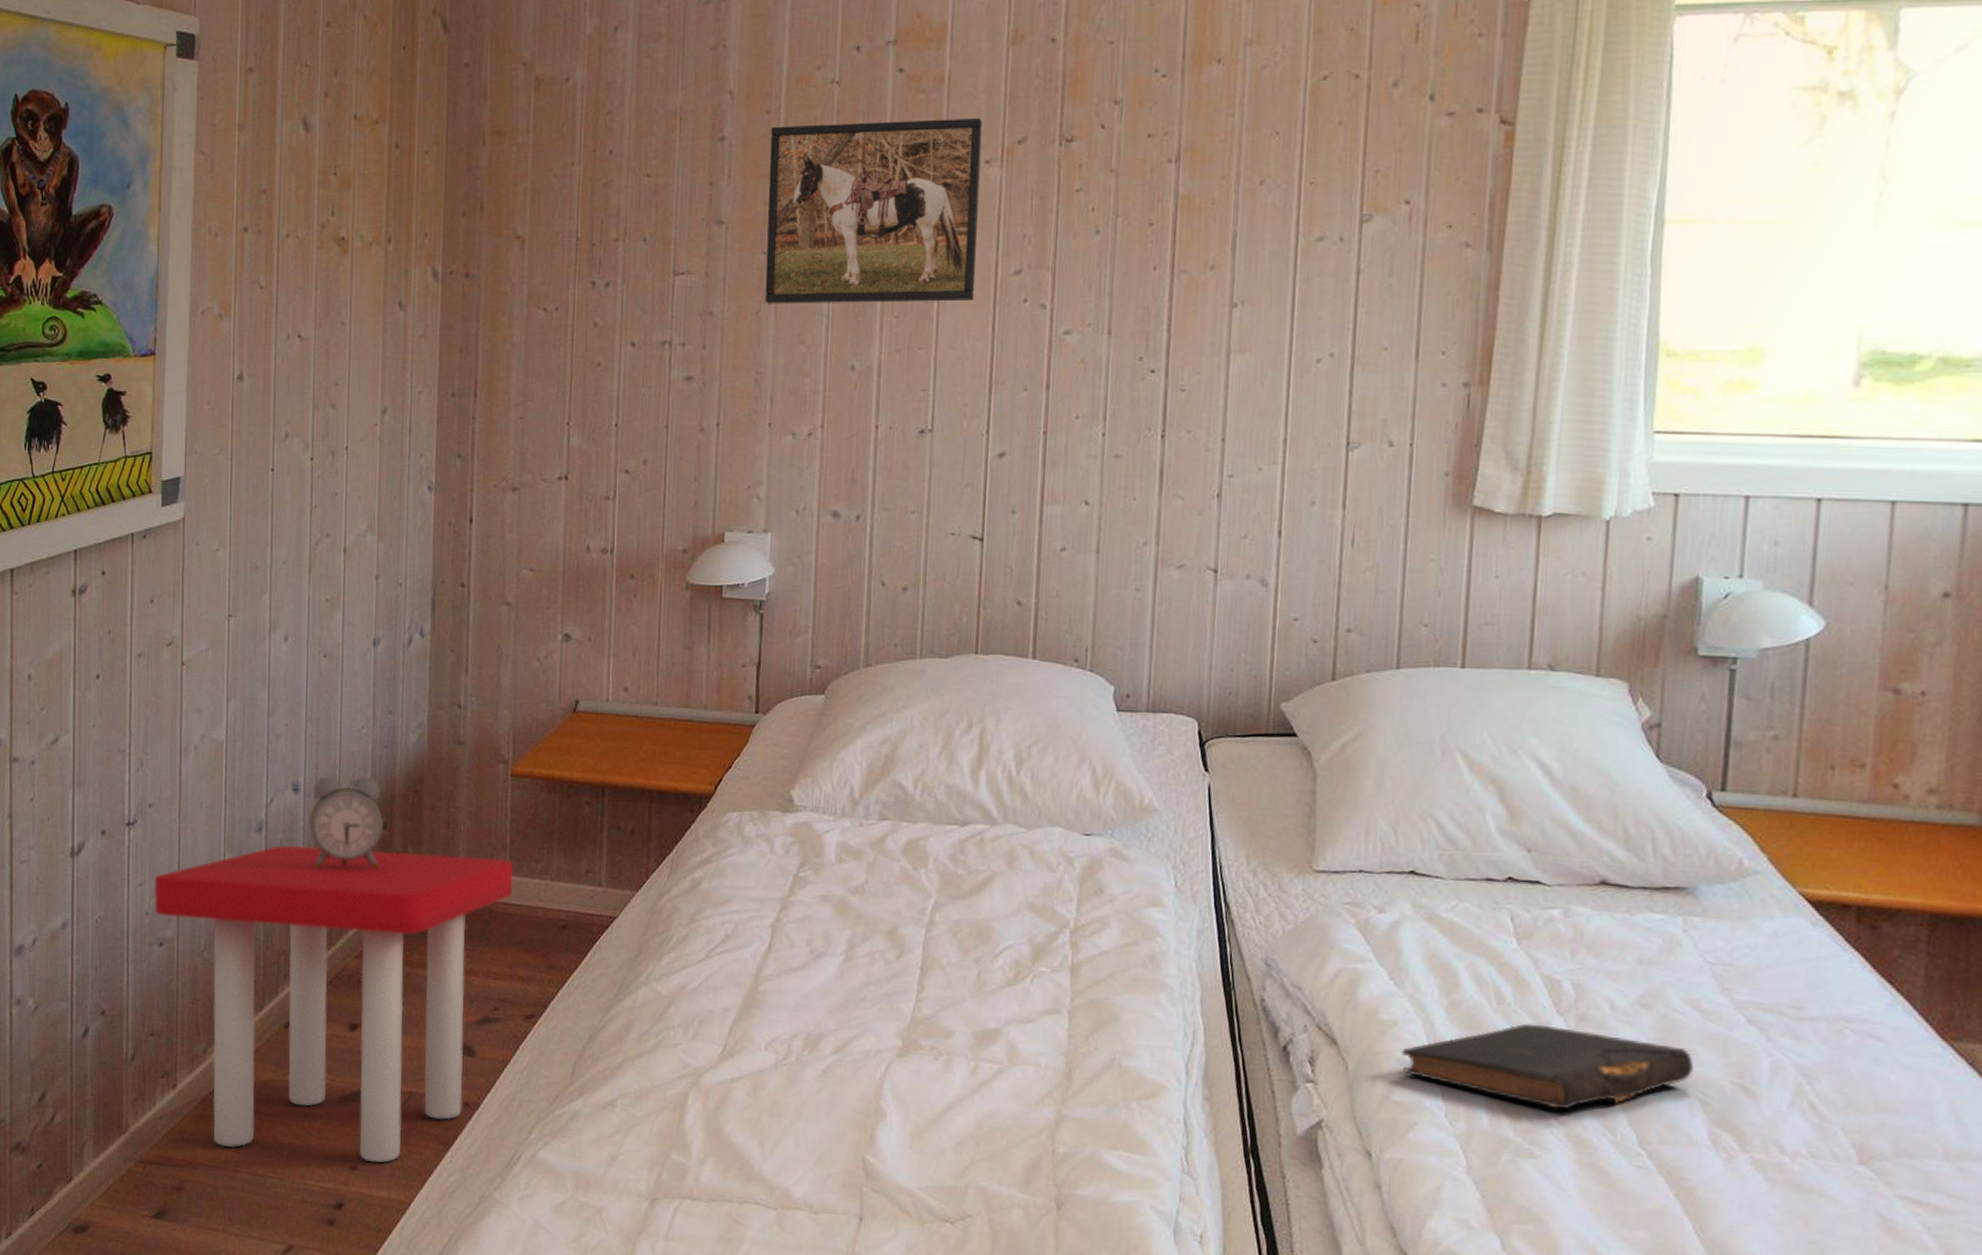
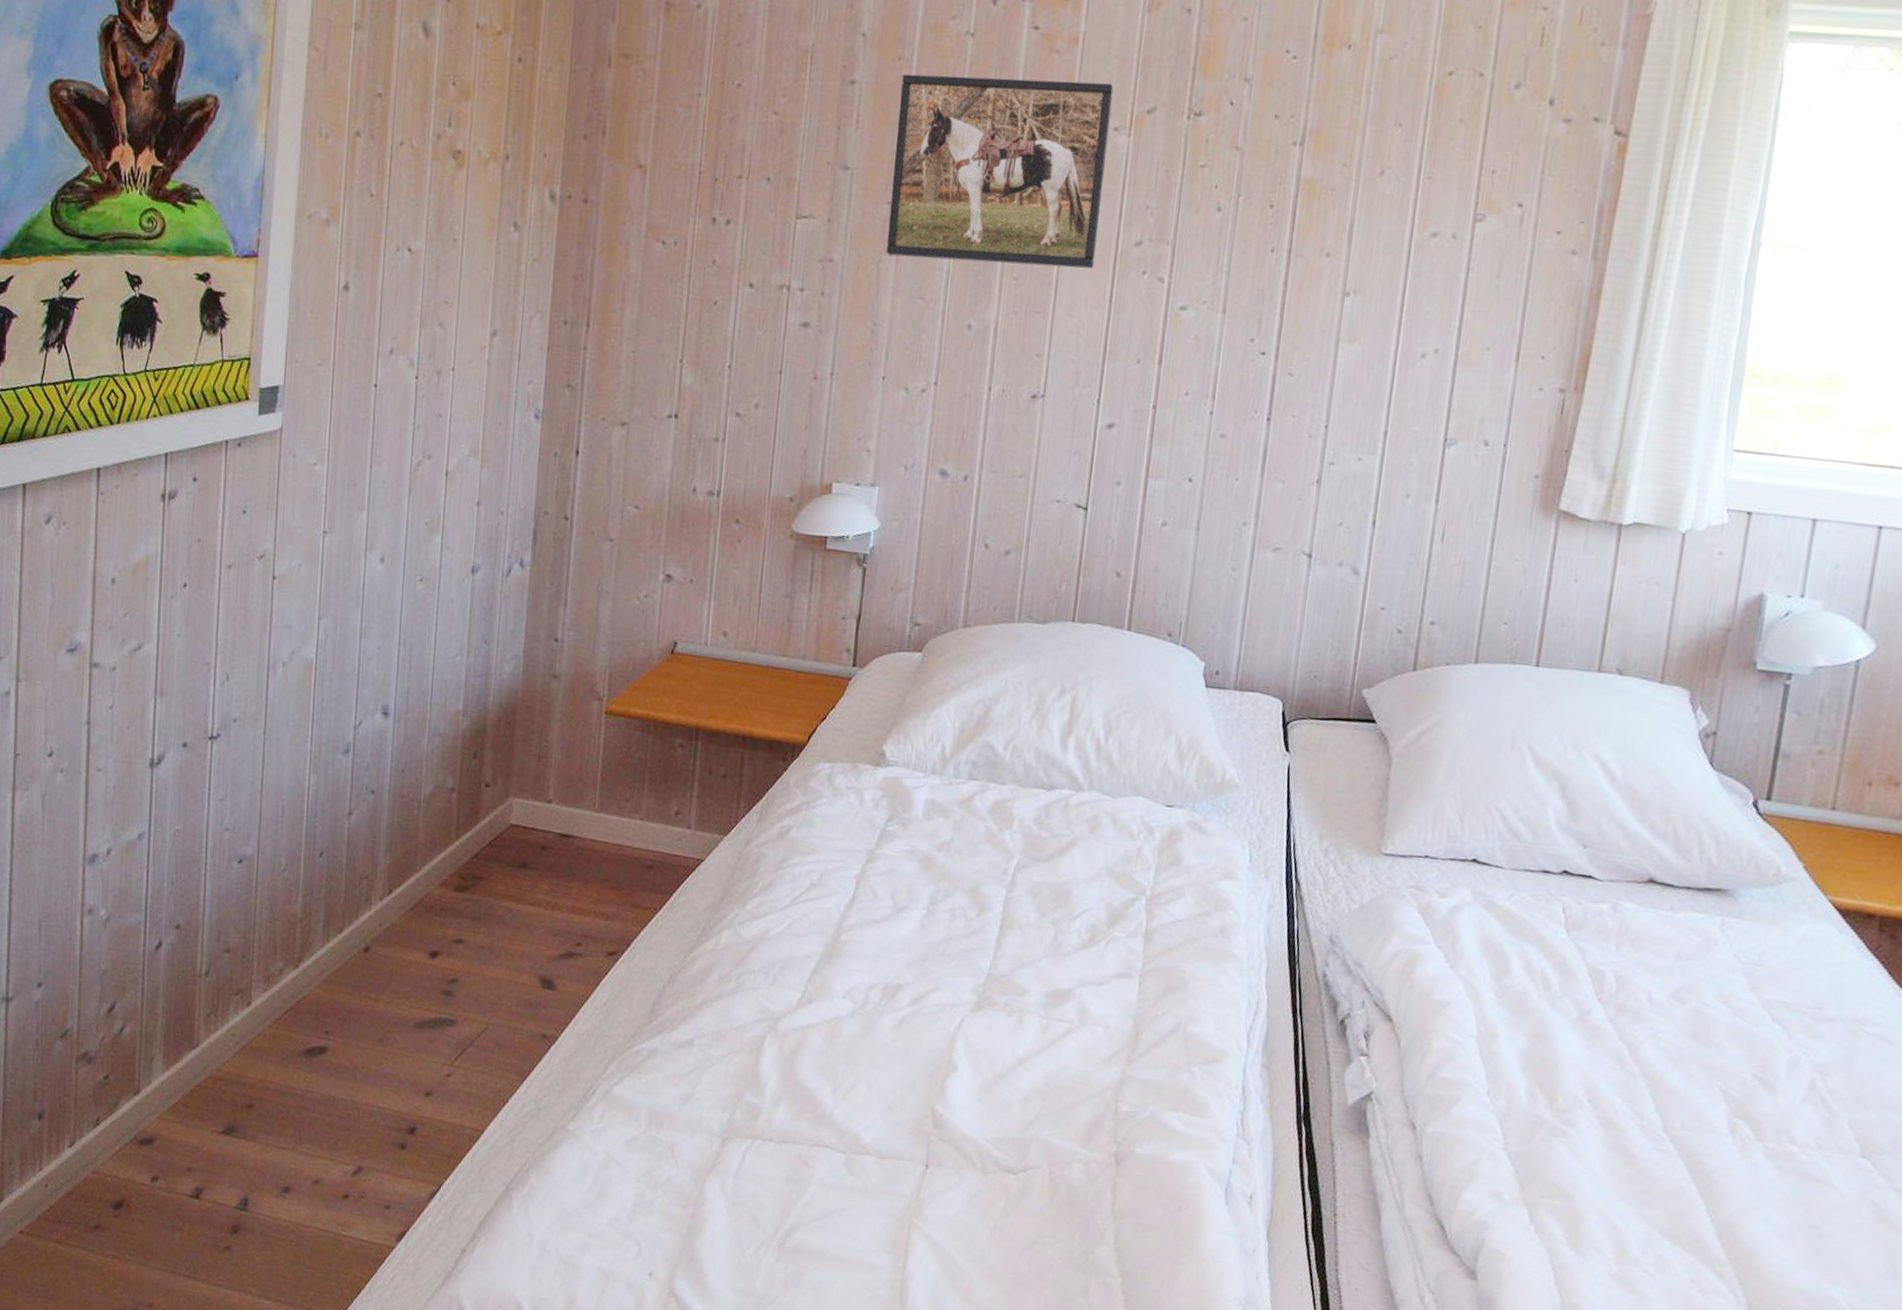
stool: present [153,844,513,1163] -> none [234,768,602,1090]
alarm clock: present [309,776,384,869] -> none [398,702,474,798]
book: present [1400,1023,1694,1110] -> none [1450,1010,1720,1093]

